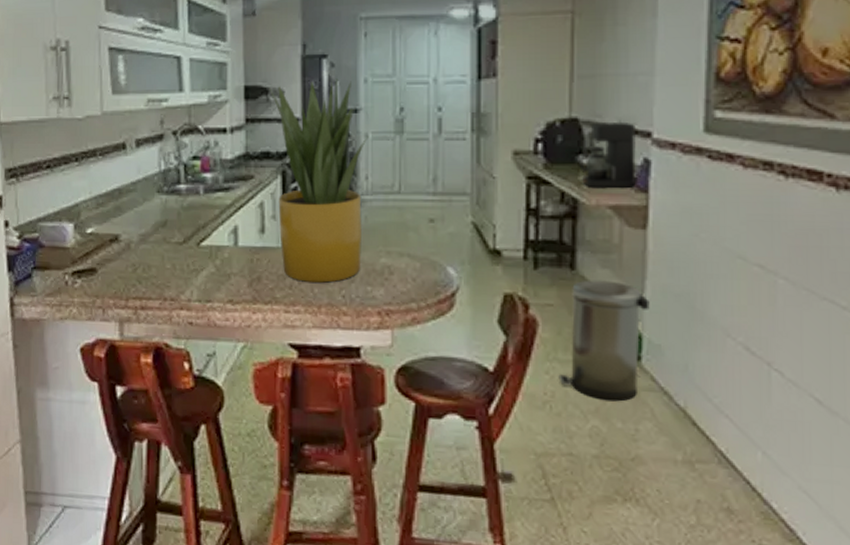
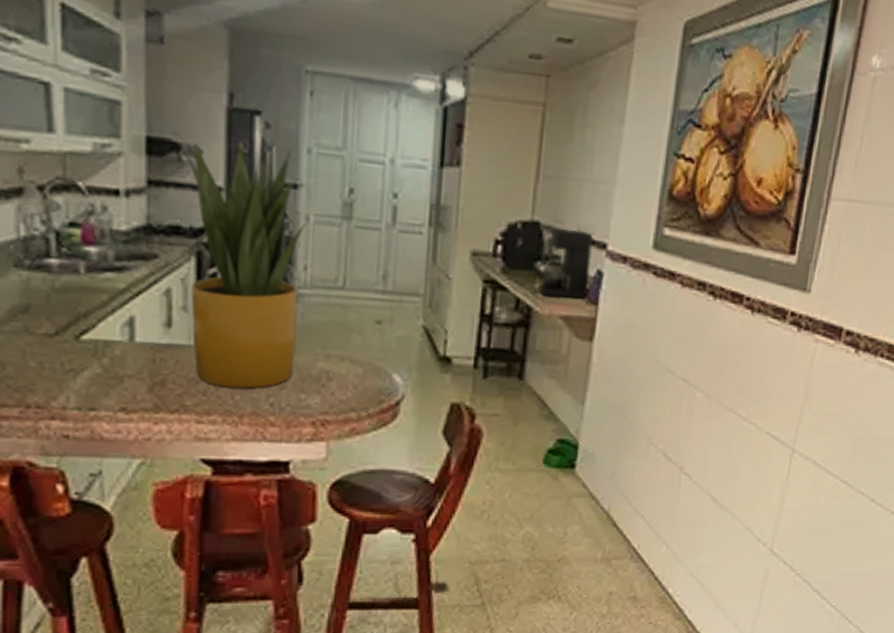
pedal bin: present [558,280,650,402] -> none [498,390,589,508]

